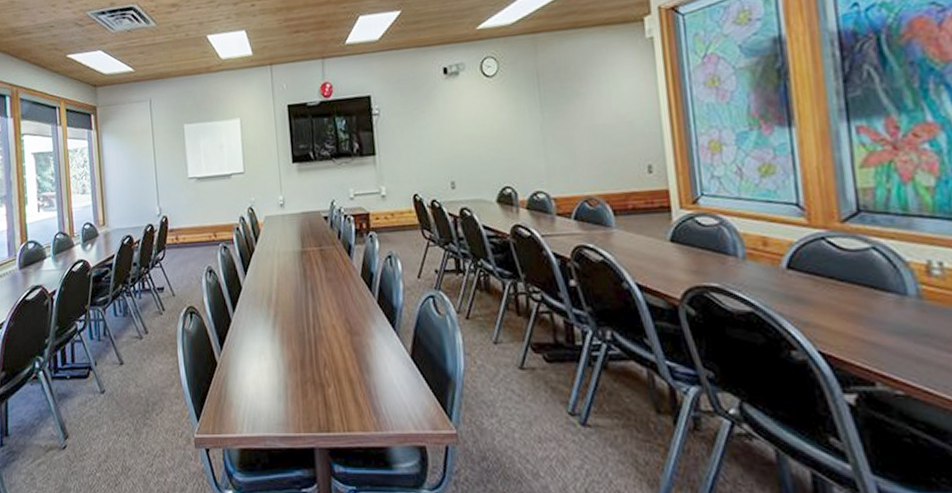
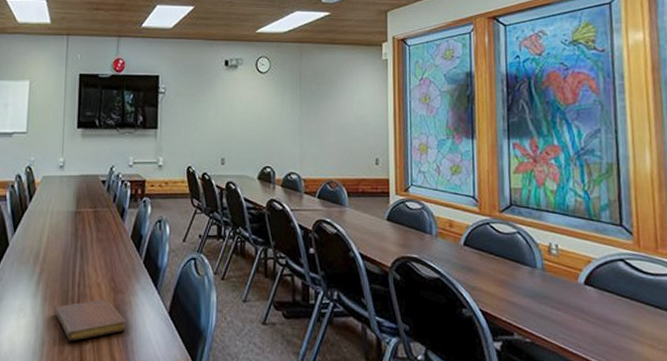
notebook: none [293,341,367,385] -> present [54,299,126,342]

